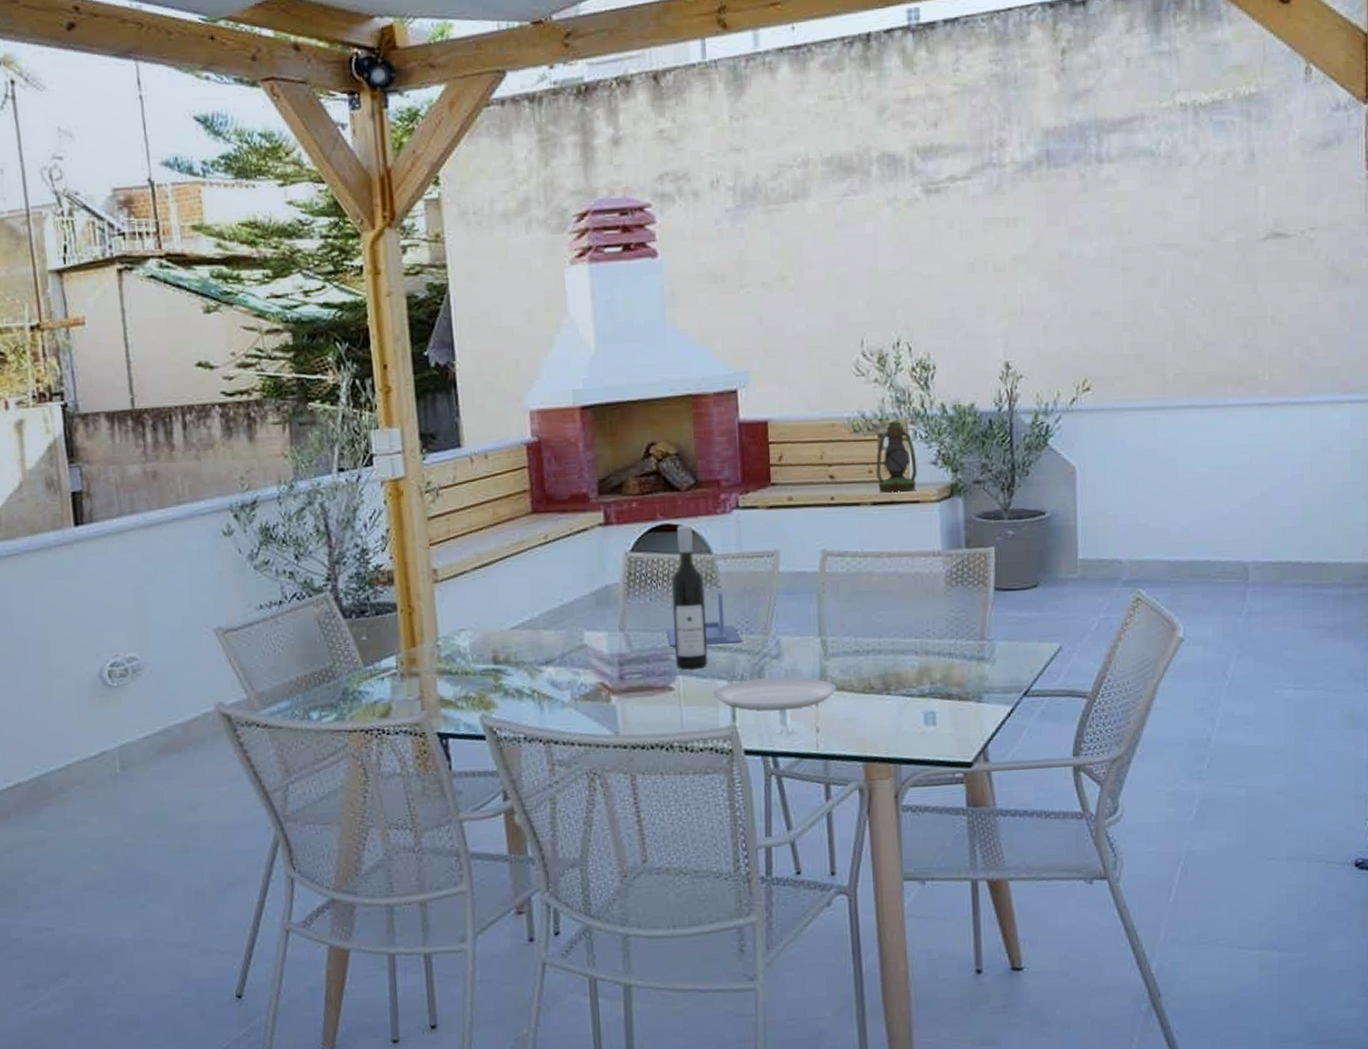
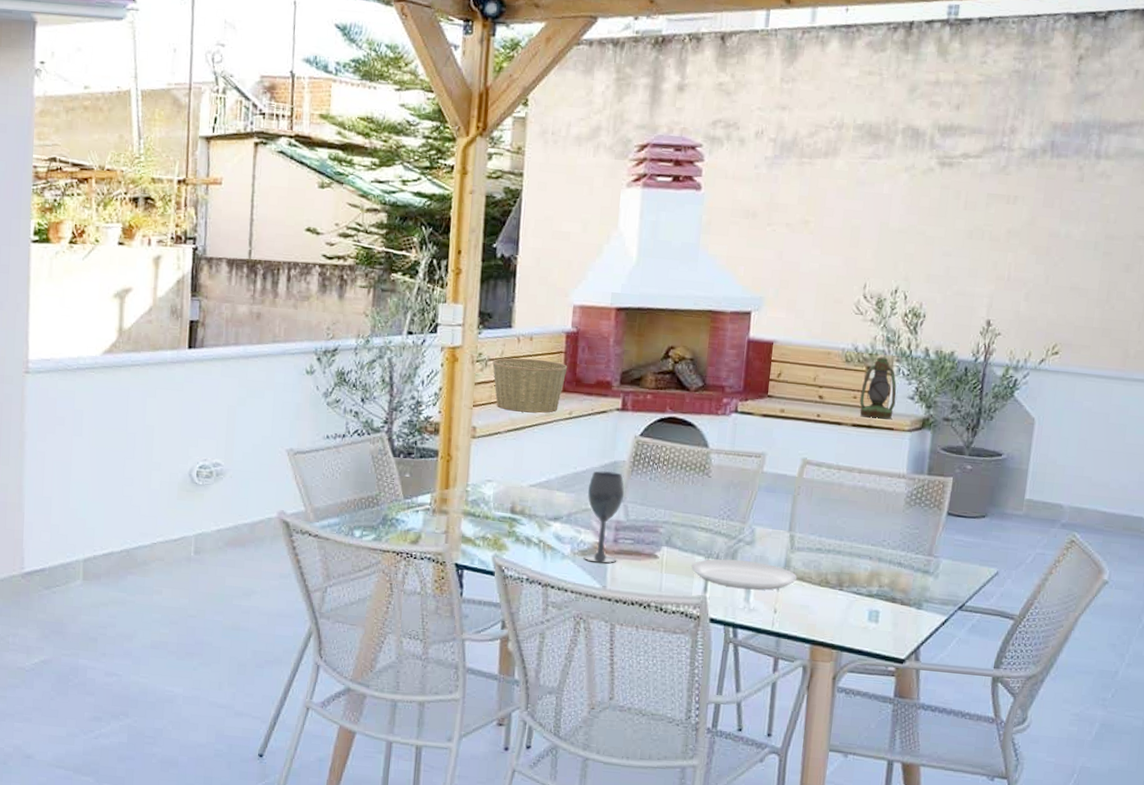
basket: none [444,479,534,544] -> present [492,358,568,413]
wine glass: none [579,597,627,707] -> present [583,471,625,564]
napkin holder: present [667,591,742,647] -> none [659,480,722,527]
bottle: present [670,525,708,669] -> none [663,420,698,543]

